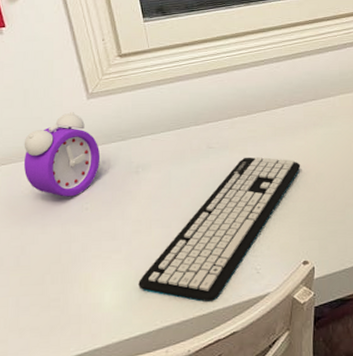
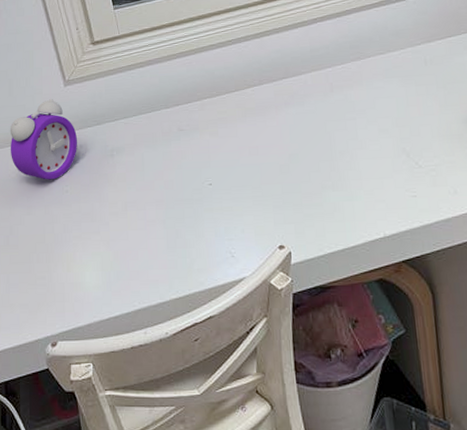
keyboard: present [138,156,301,302] -> none [116,138,273,284]

